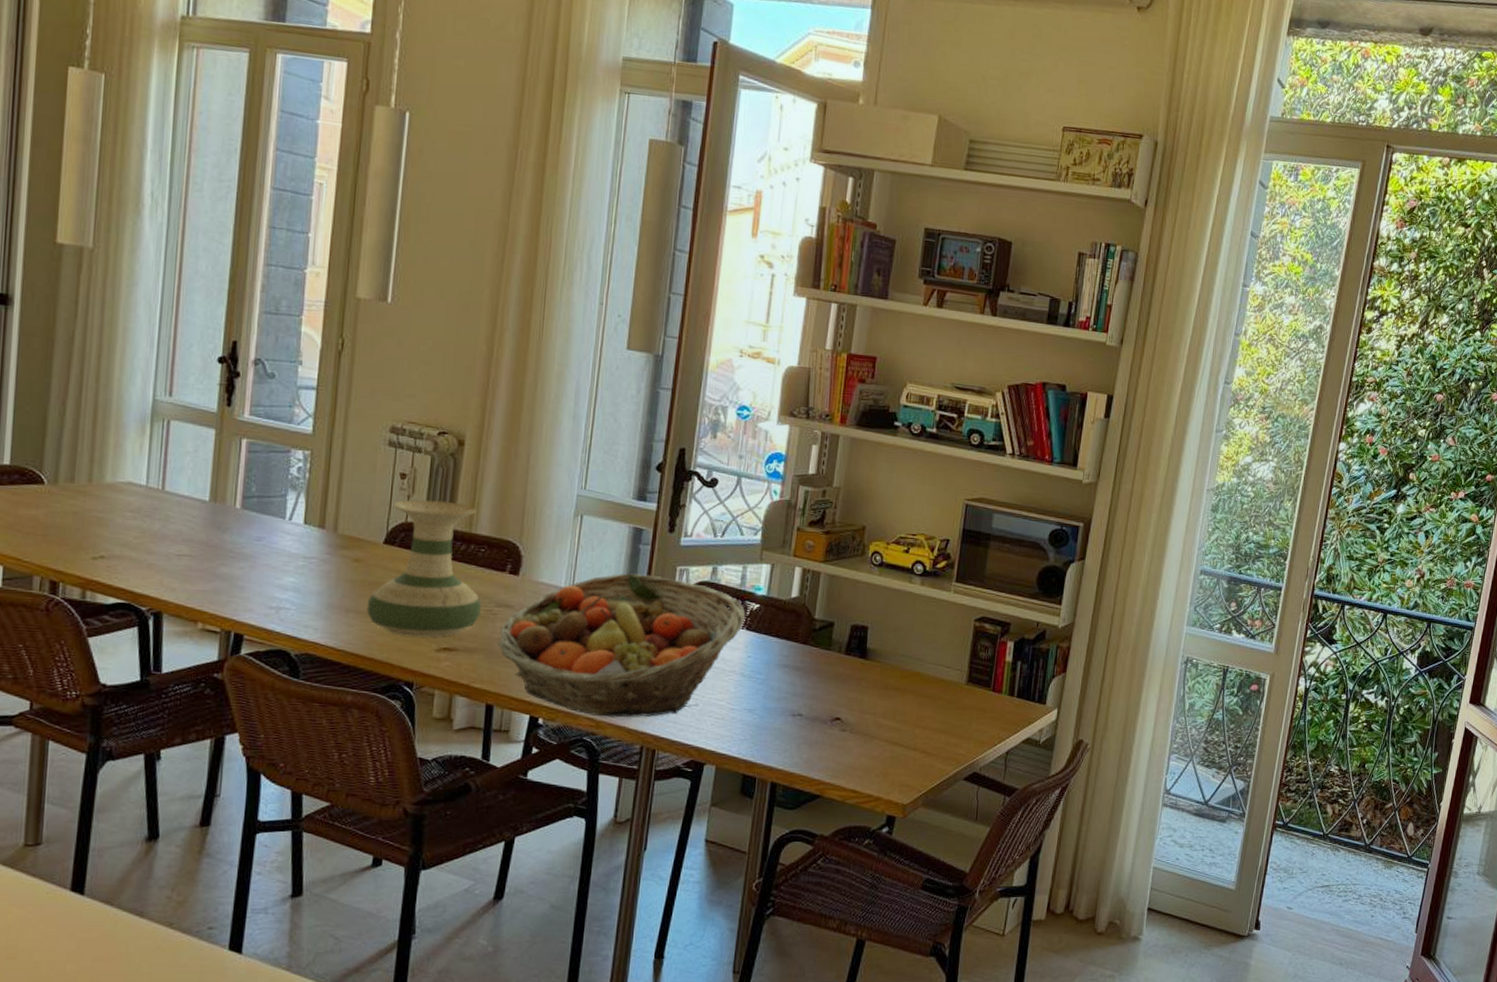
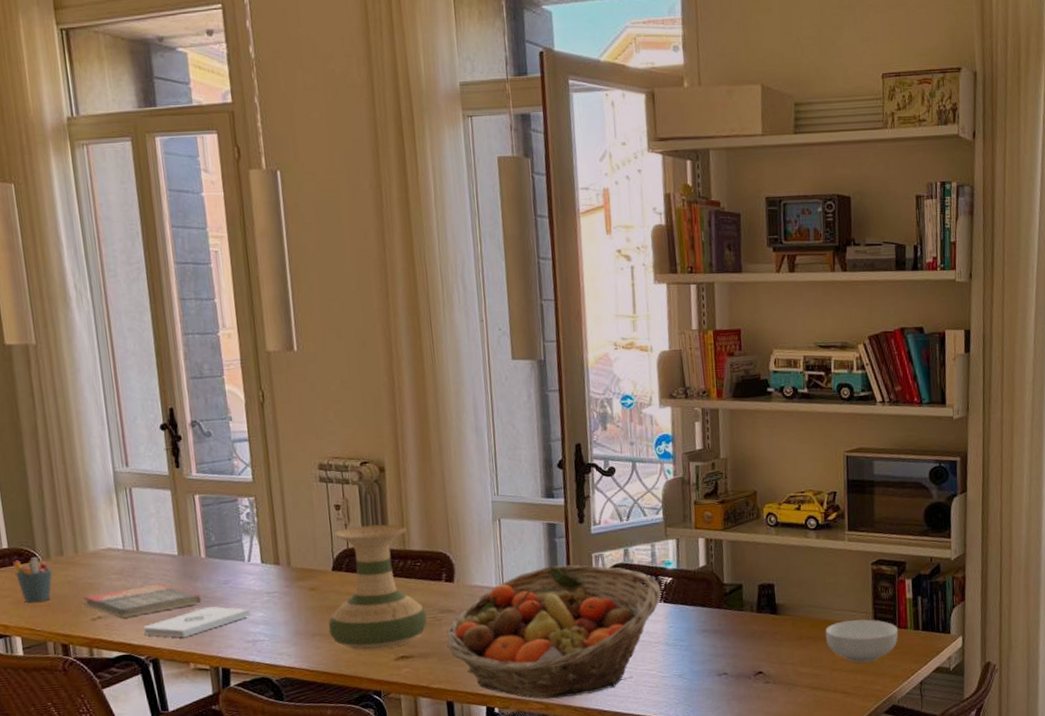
pen holder: none [12,479,57,530] -> present [13,557,53,603]
book: none [86,529,226,562] -> present [83,583,202,618]
notepad: none [150,563,281,594] -> present [142,606,251,638]
cereal bowl: none [913,675,992,724] -> present [825,619,899,663]

